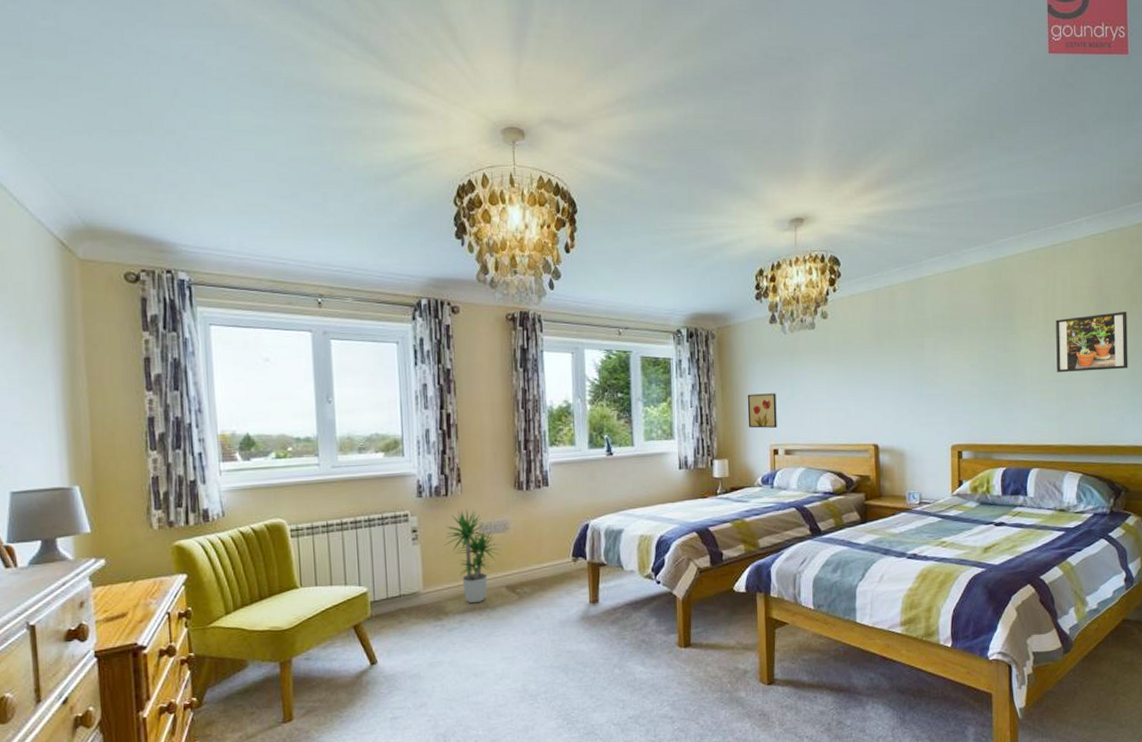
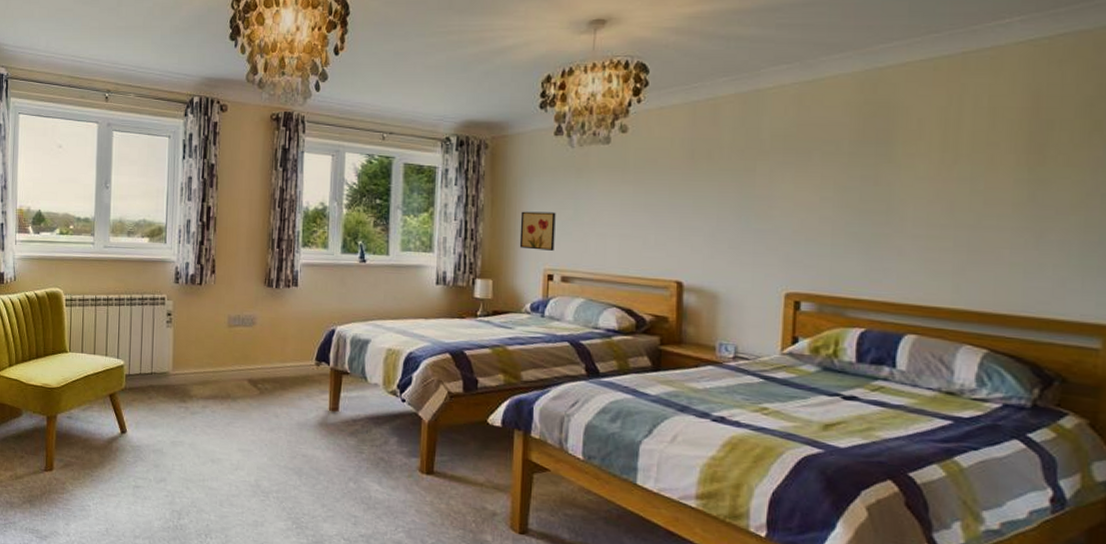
potted plant: present [444,509,502,604] -> none [194,300,247,392]
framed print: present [1056,312,1128,372] -> none [956,142,1082,218]

